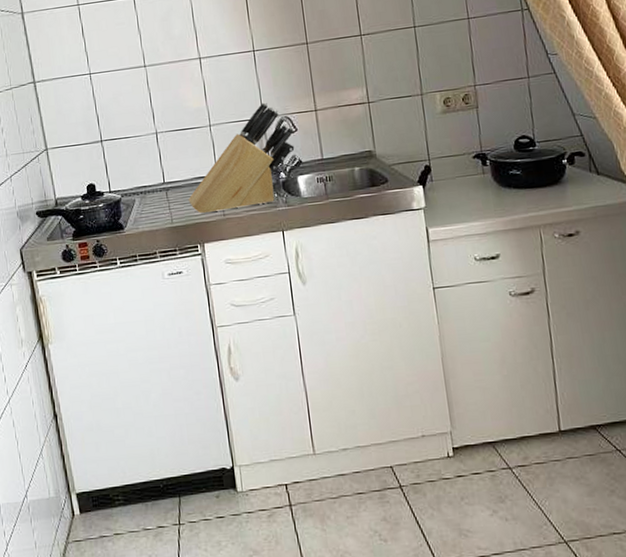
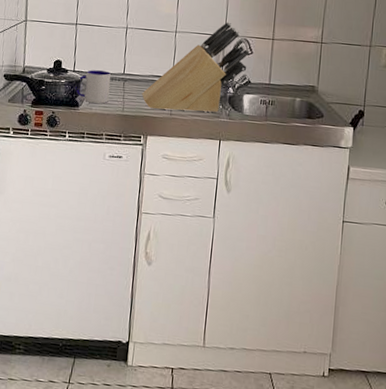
mug: none [116,184,154,222] -> present [75,70,111,104]

